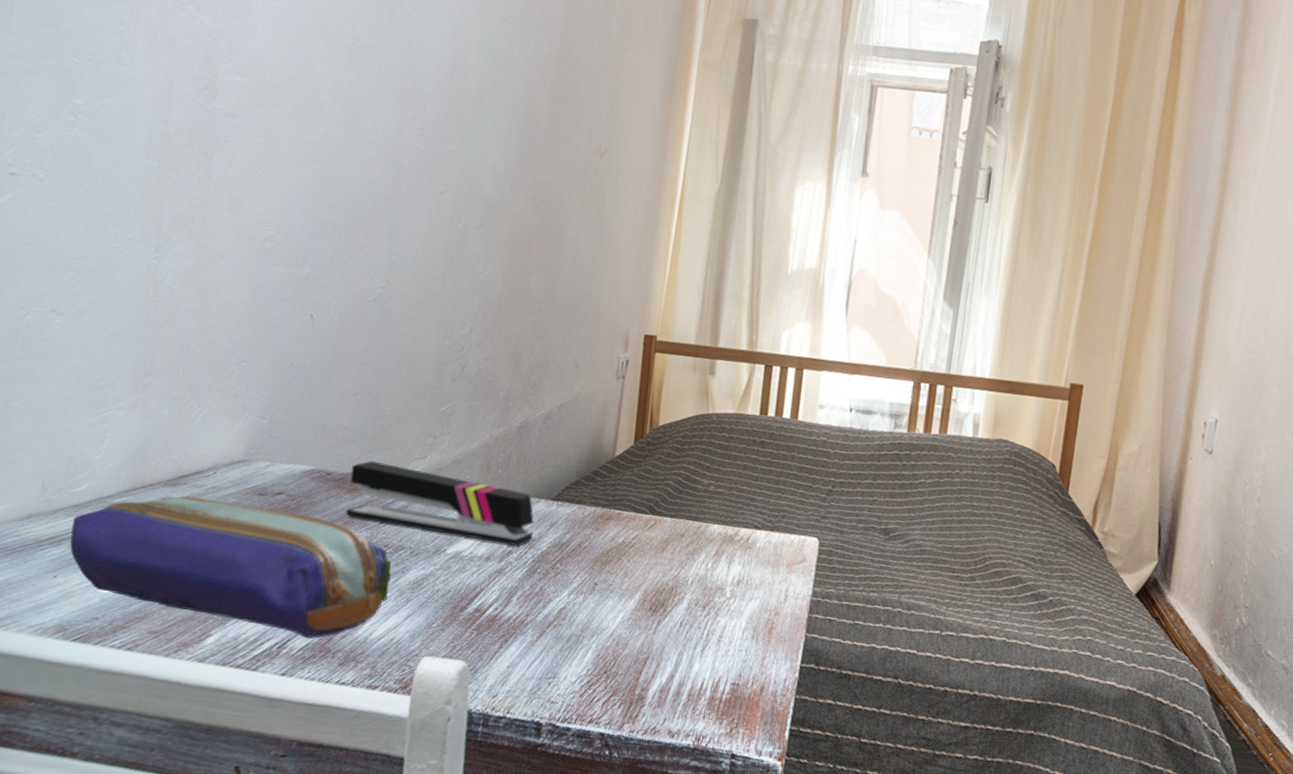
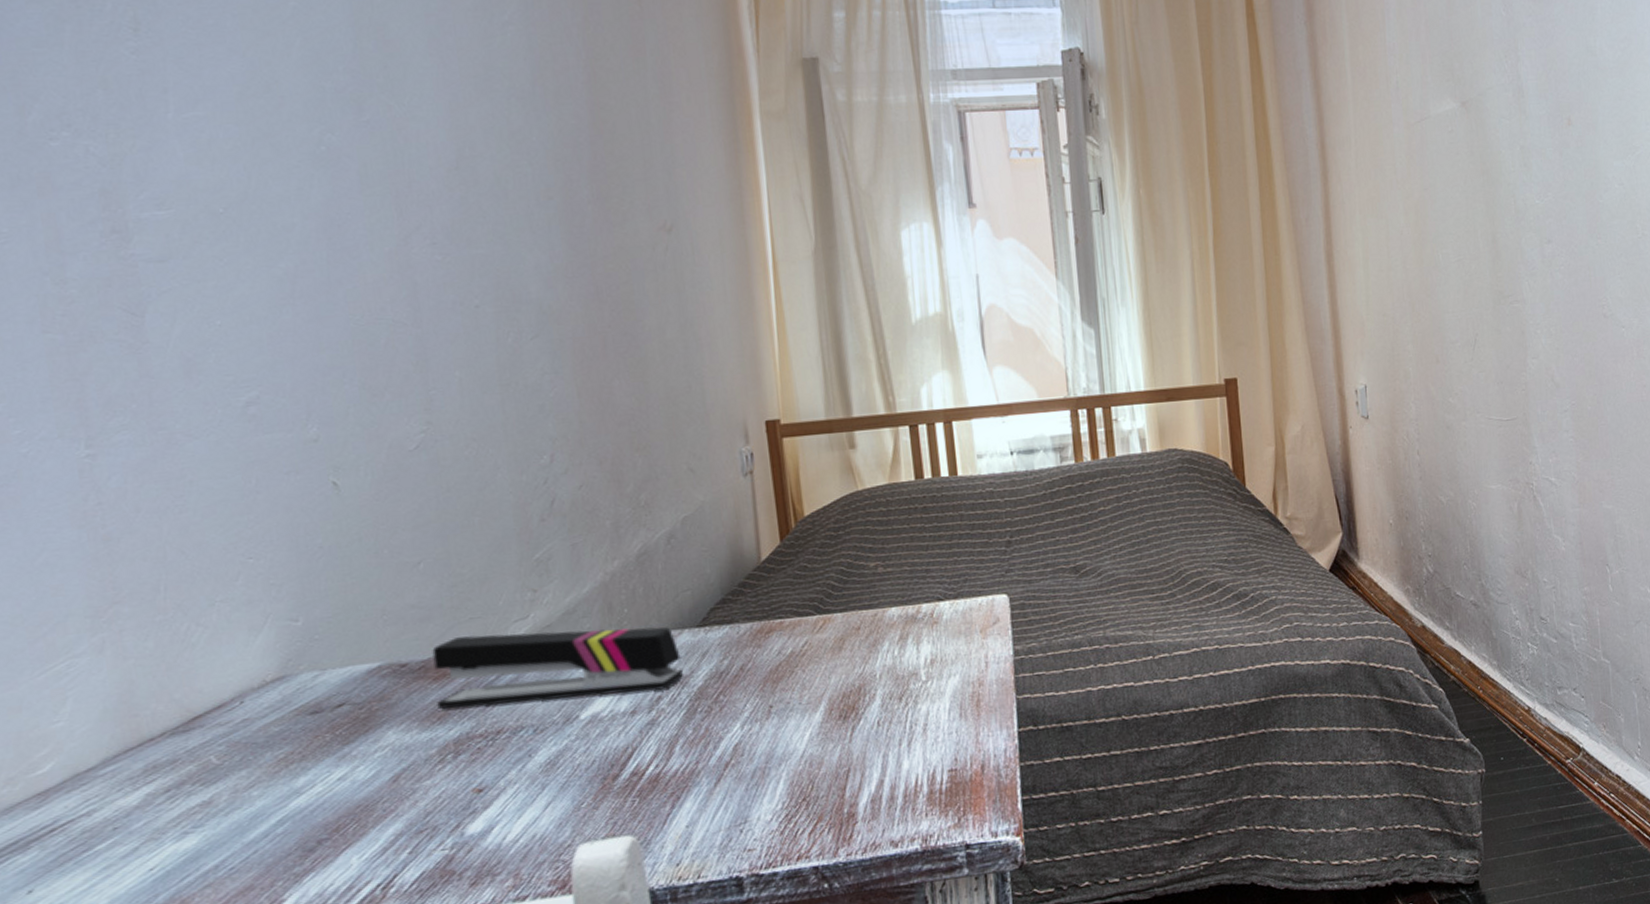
pencil case: present [69,496,392,639] -> none [41,720,516,891]

